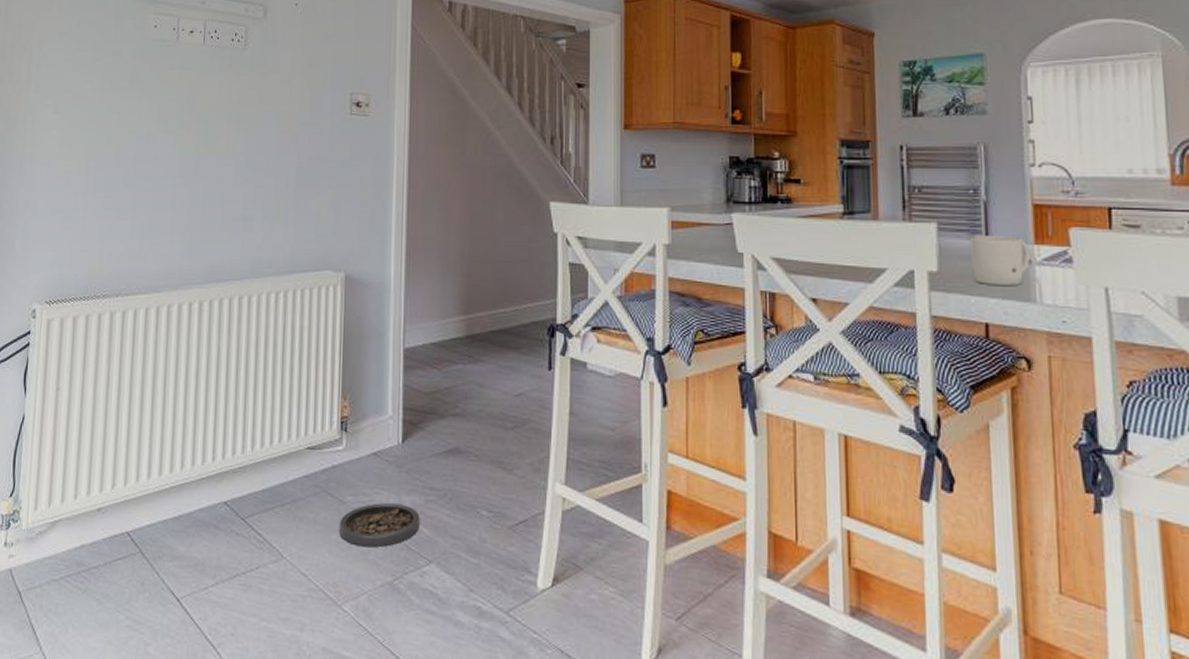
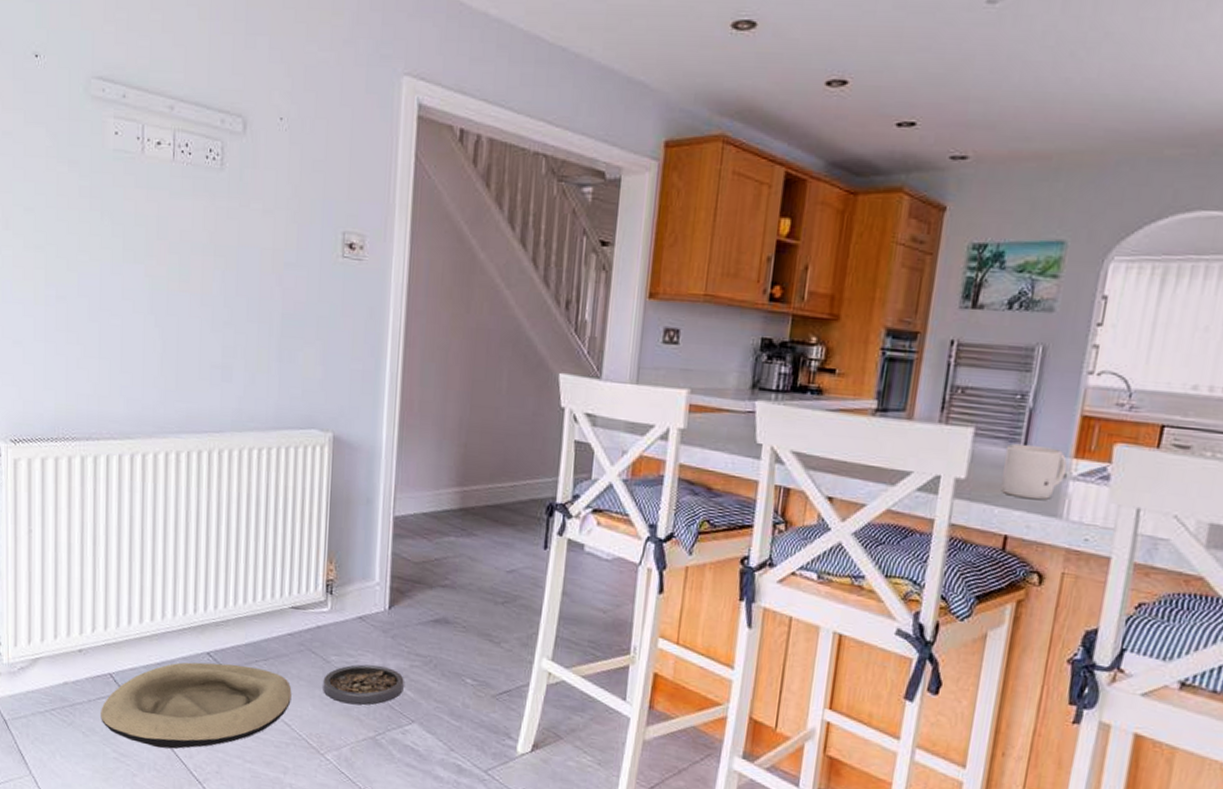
dog bed: none [116,512,308,612] -> present [101,662,292,749]

